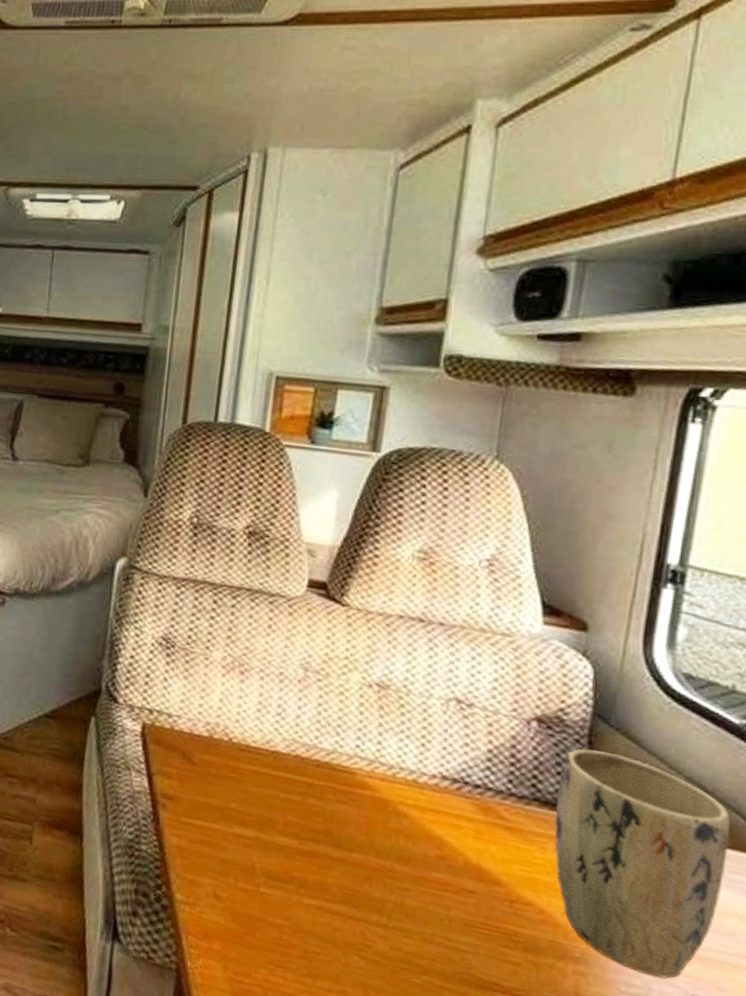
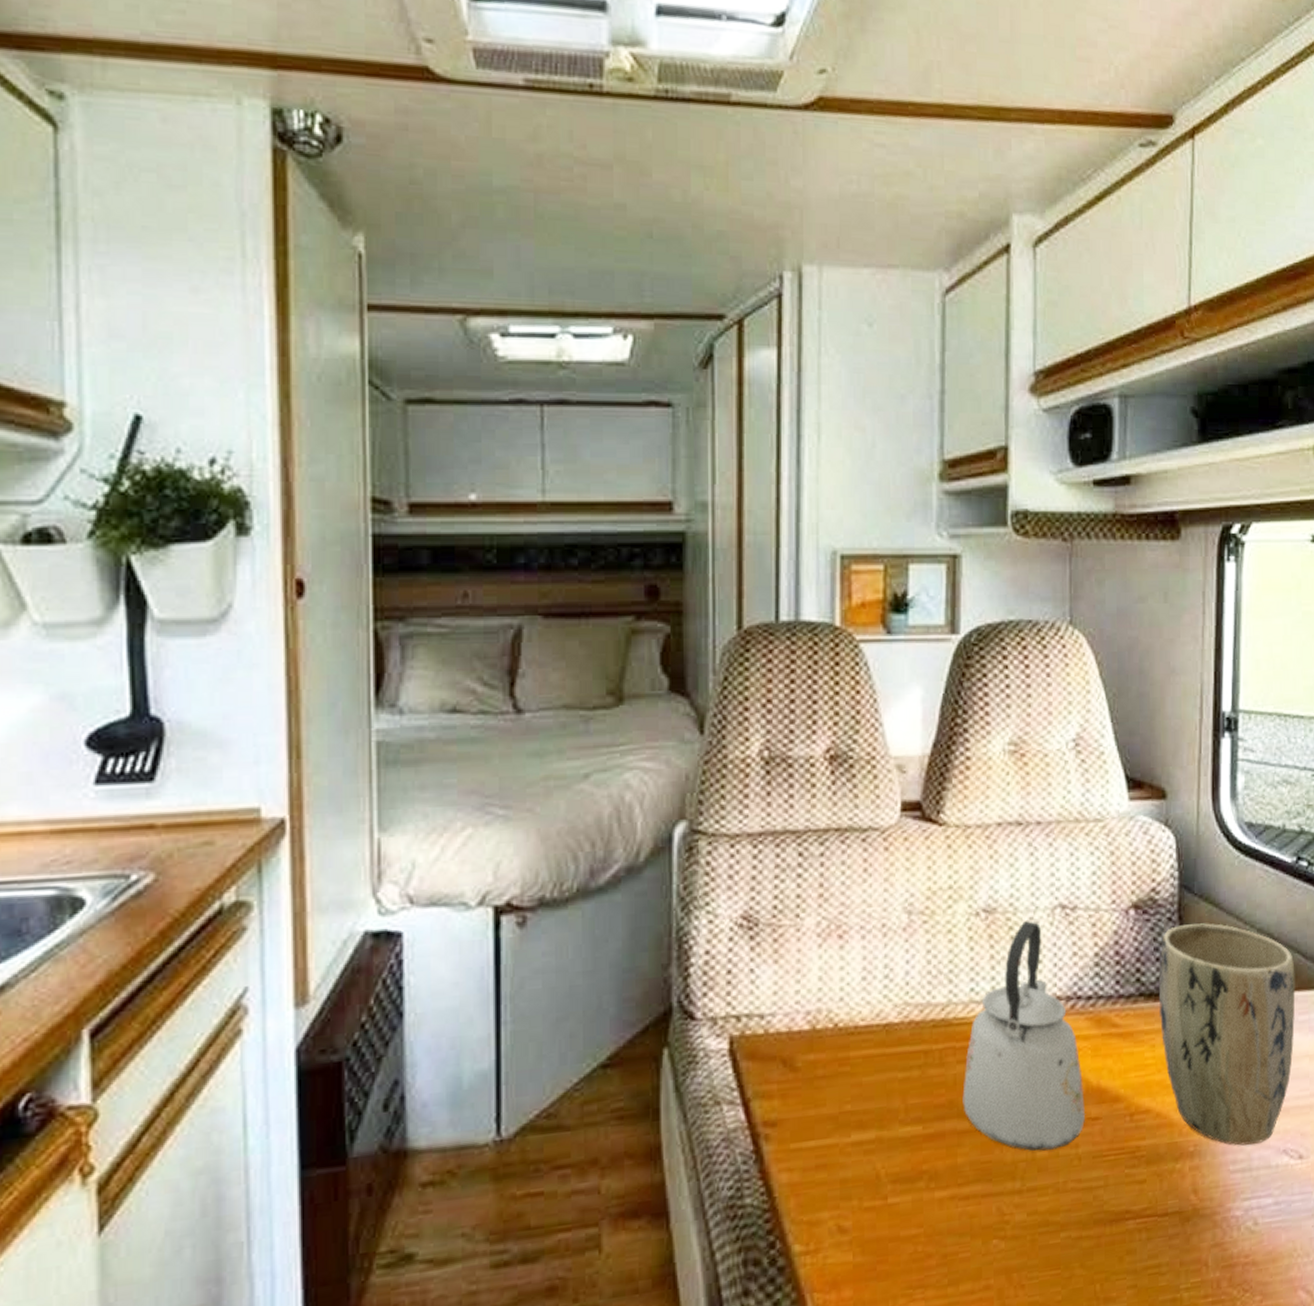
kettle: none [338,703,462,905] -> present [962,921,1086,1151]

